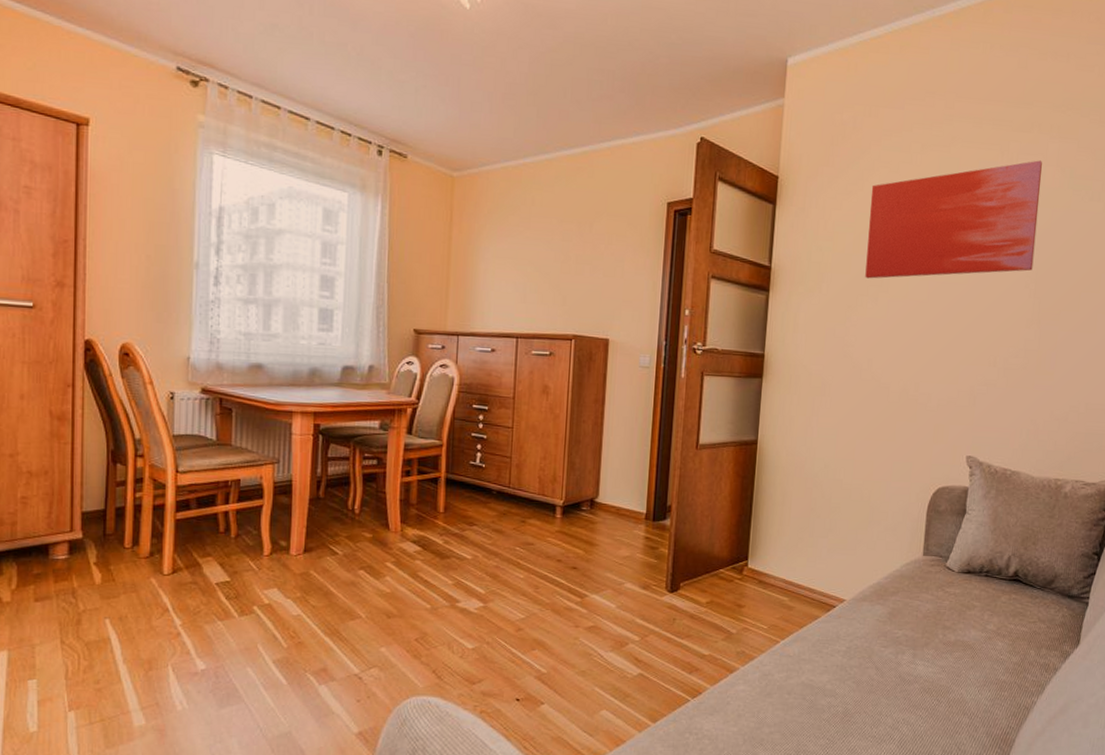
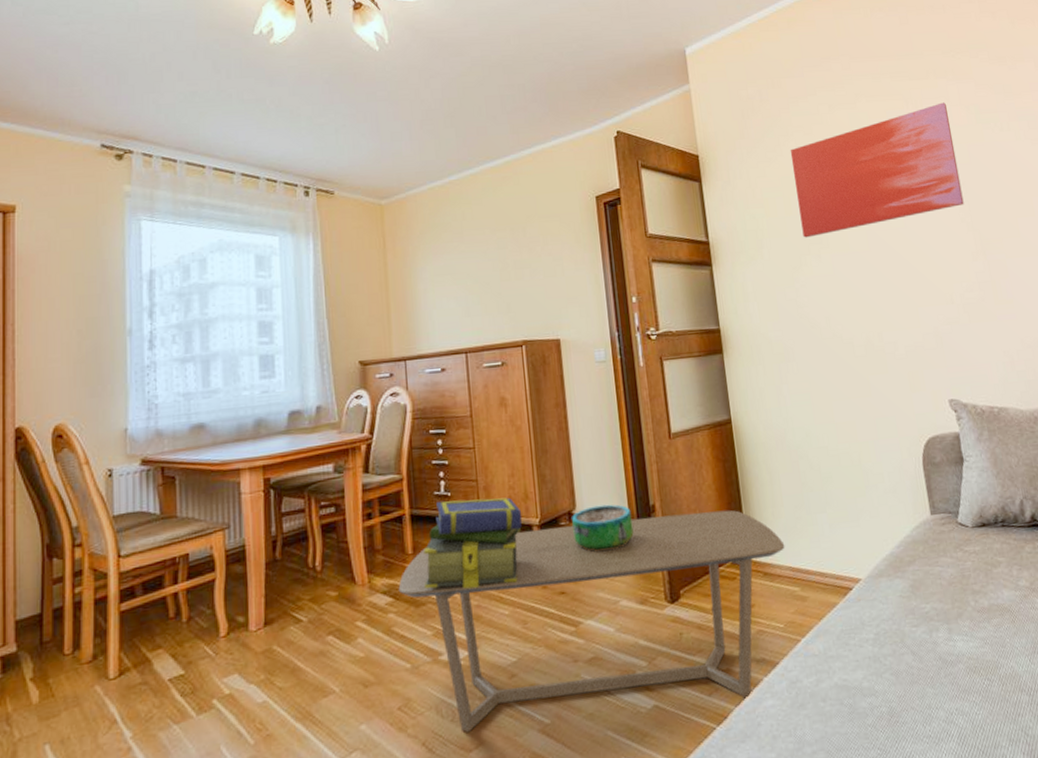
coffee table: none [427,510,783,680] -> present [398,509,785,733]
stack of books: none [451,470,548,552] -> present [424,497,523,589]
decorative bowl: none [592,498,649,539] -> present [572,504,634,552]

